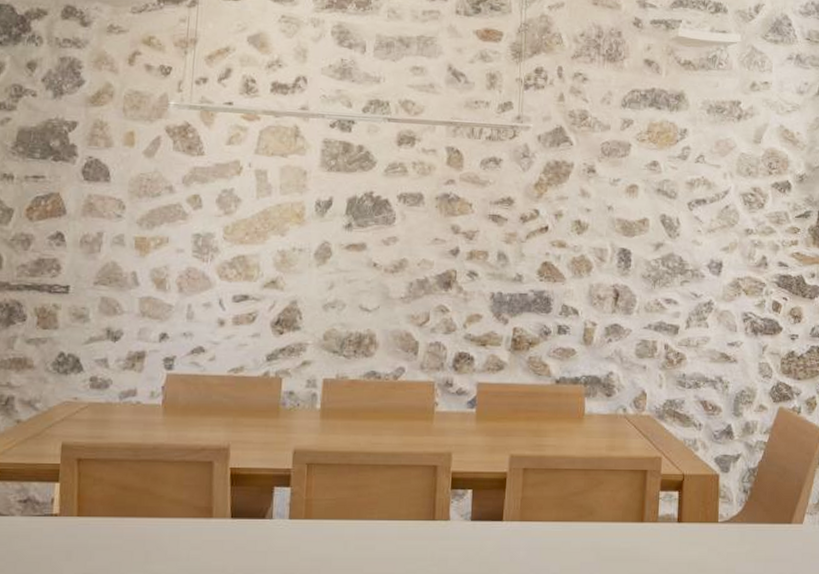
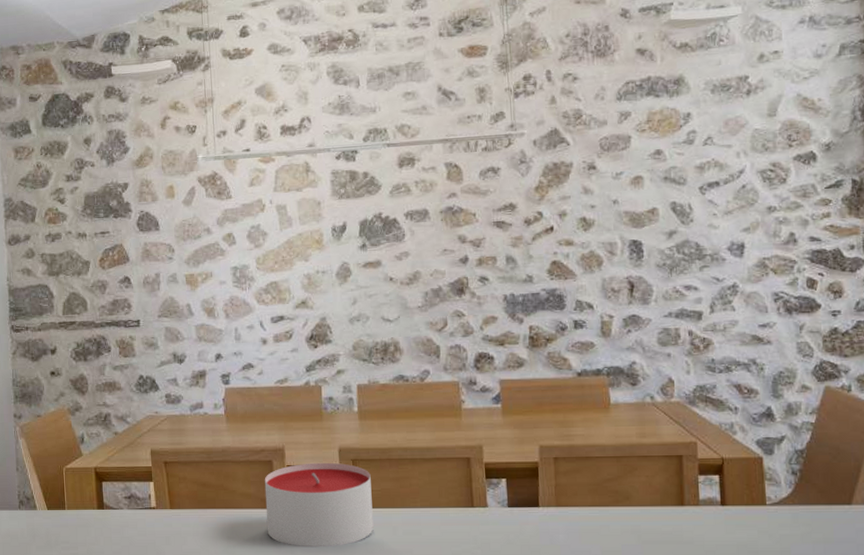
candle: none [196,465,326,564] -> present [264,462,374,547]

